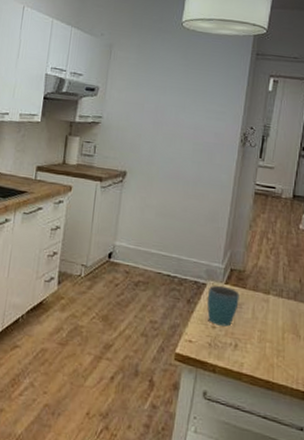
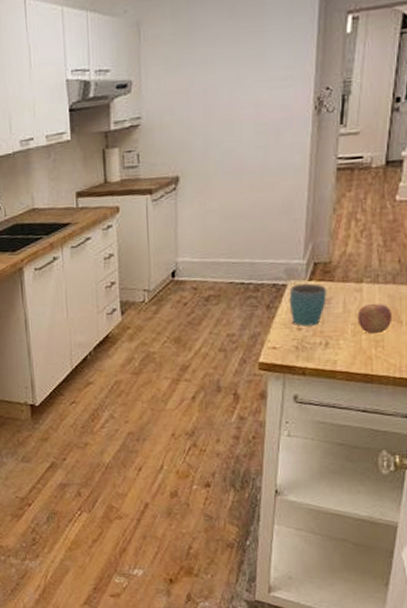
fruit: none [263,314,293,344] -> present [357,303,393,335]

